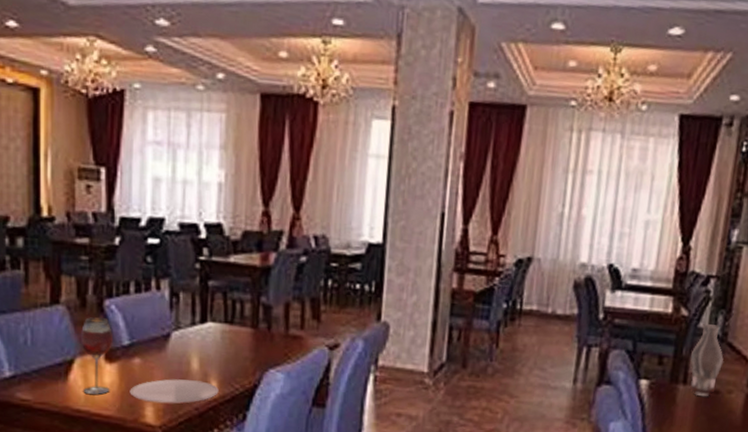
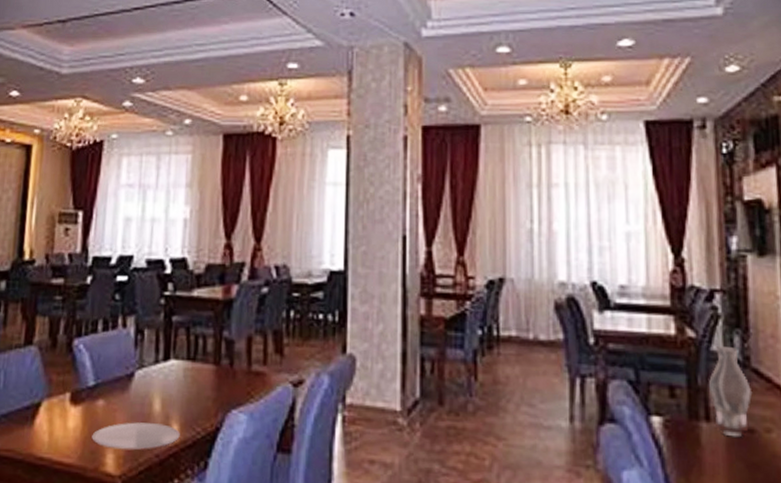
wineglass: present [80,317,113,395] -> none [47,357,79,440]

